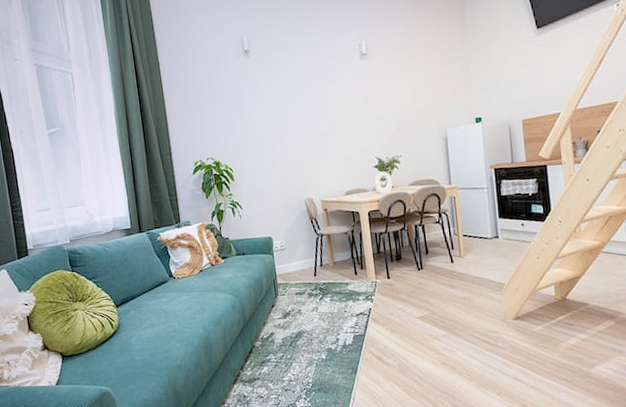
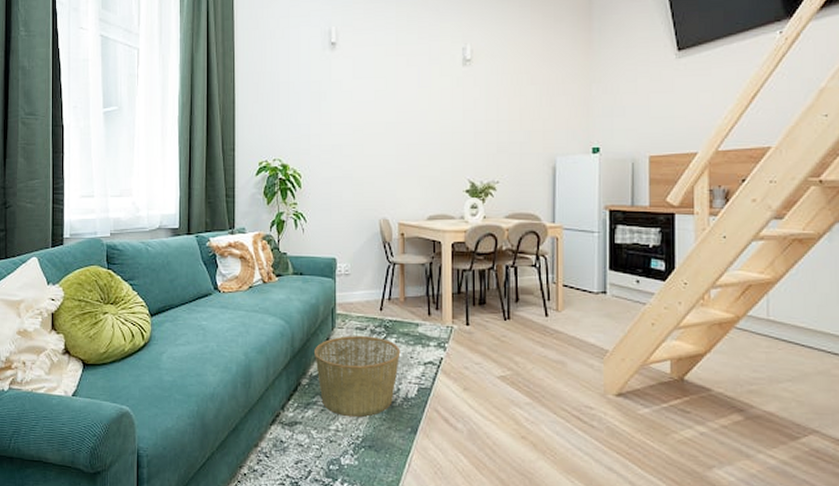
basket: none [263,298,336,369] -> present [315,336,401,418]

